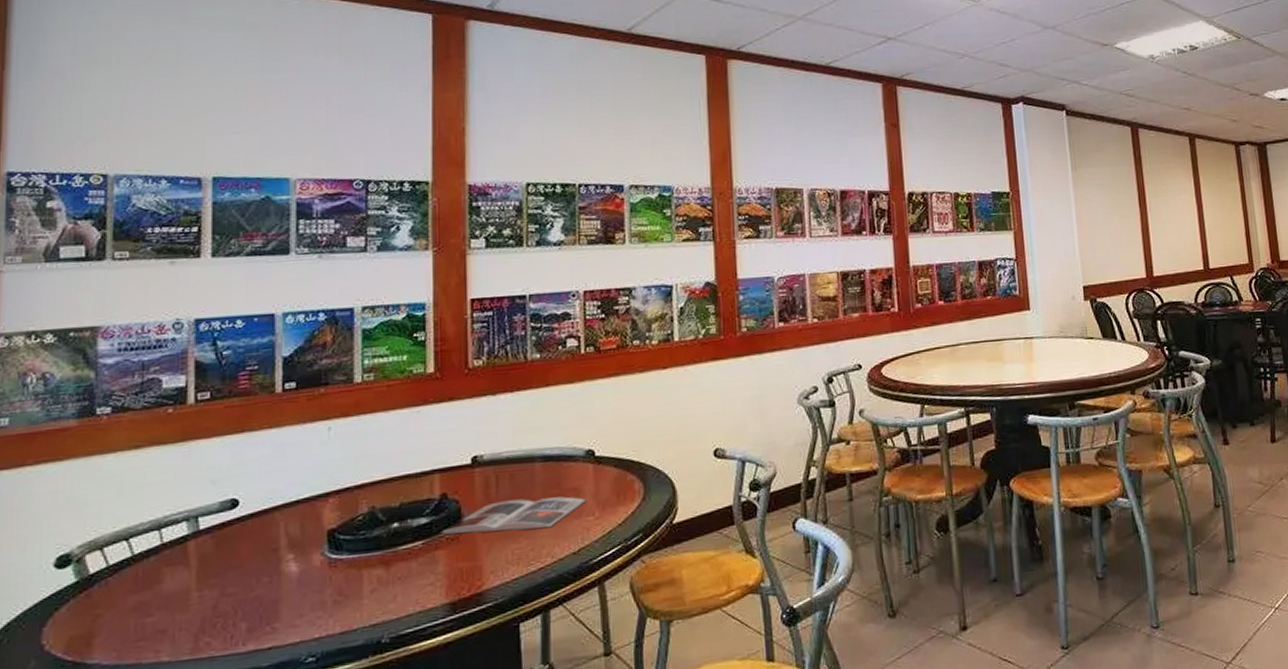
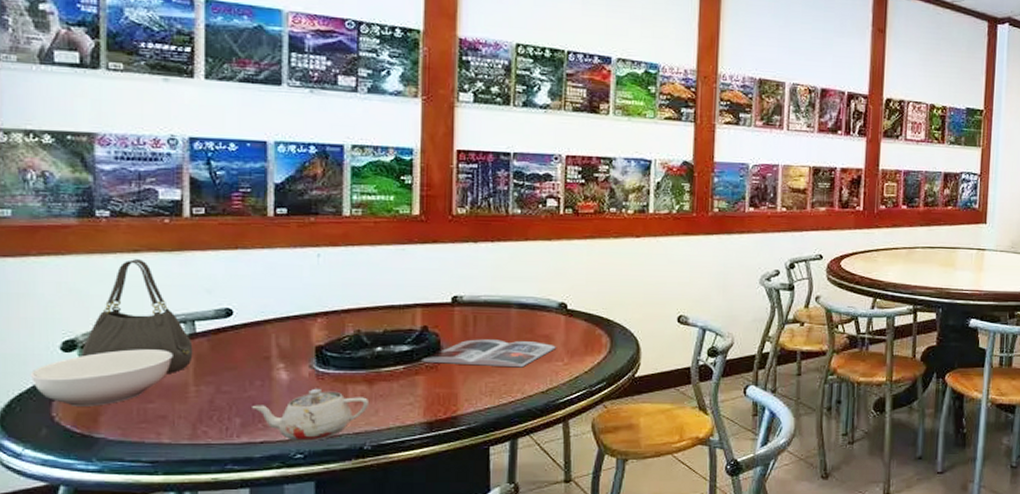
bowl: none [20,553,175,631] -> present [30,349,173,406]
handbag: none [76,456,196,580] -> present [81,259,193,373]
teapot: none [259,577,387,644] -> present [252,388,370,442]

